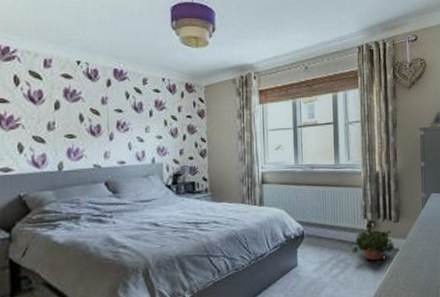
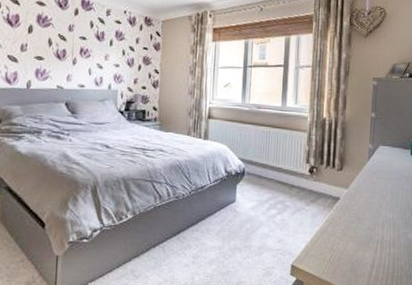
potted plant: present [351,226,394,264] -> none [291,171,335,210]

